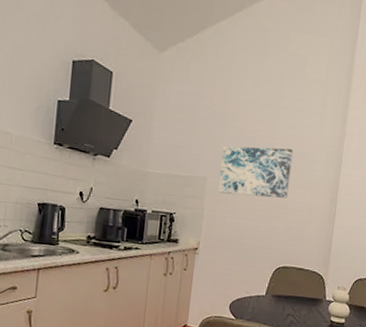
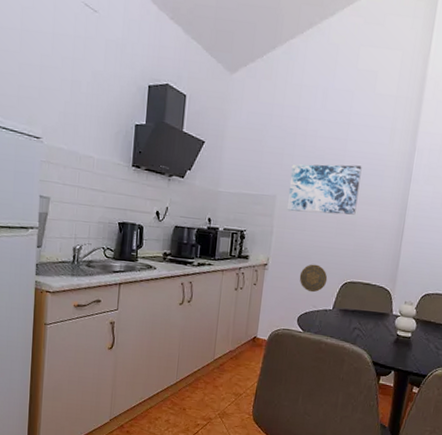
decorative plate: none [231,248,260,278] -> present [299,264,328,293]

